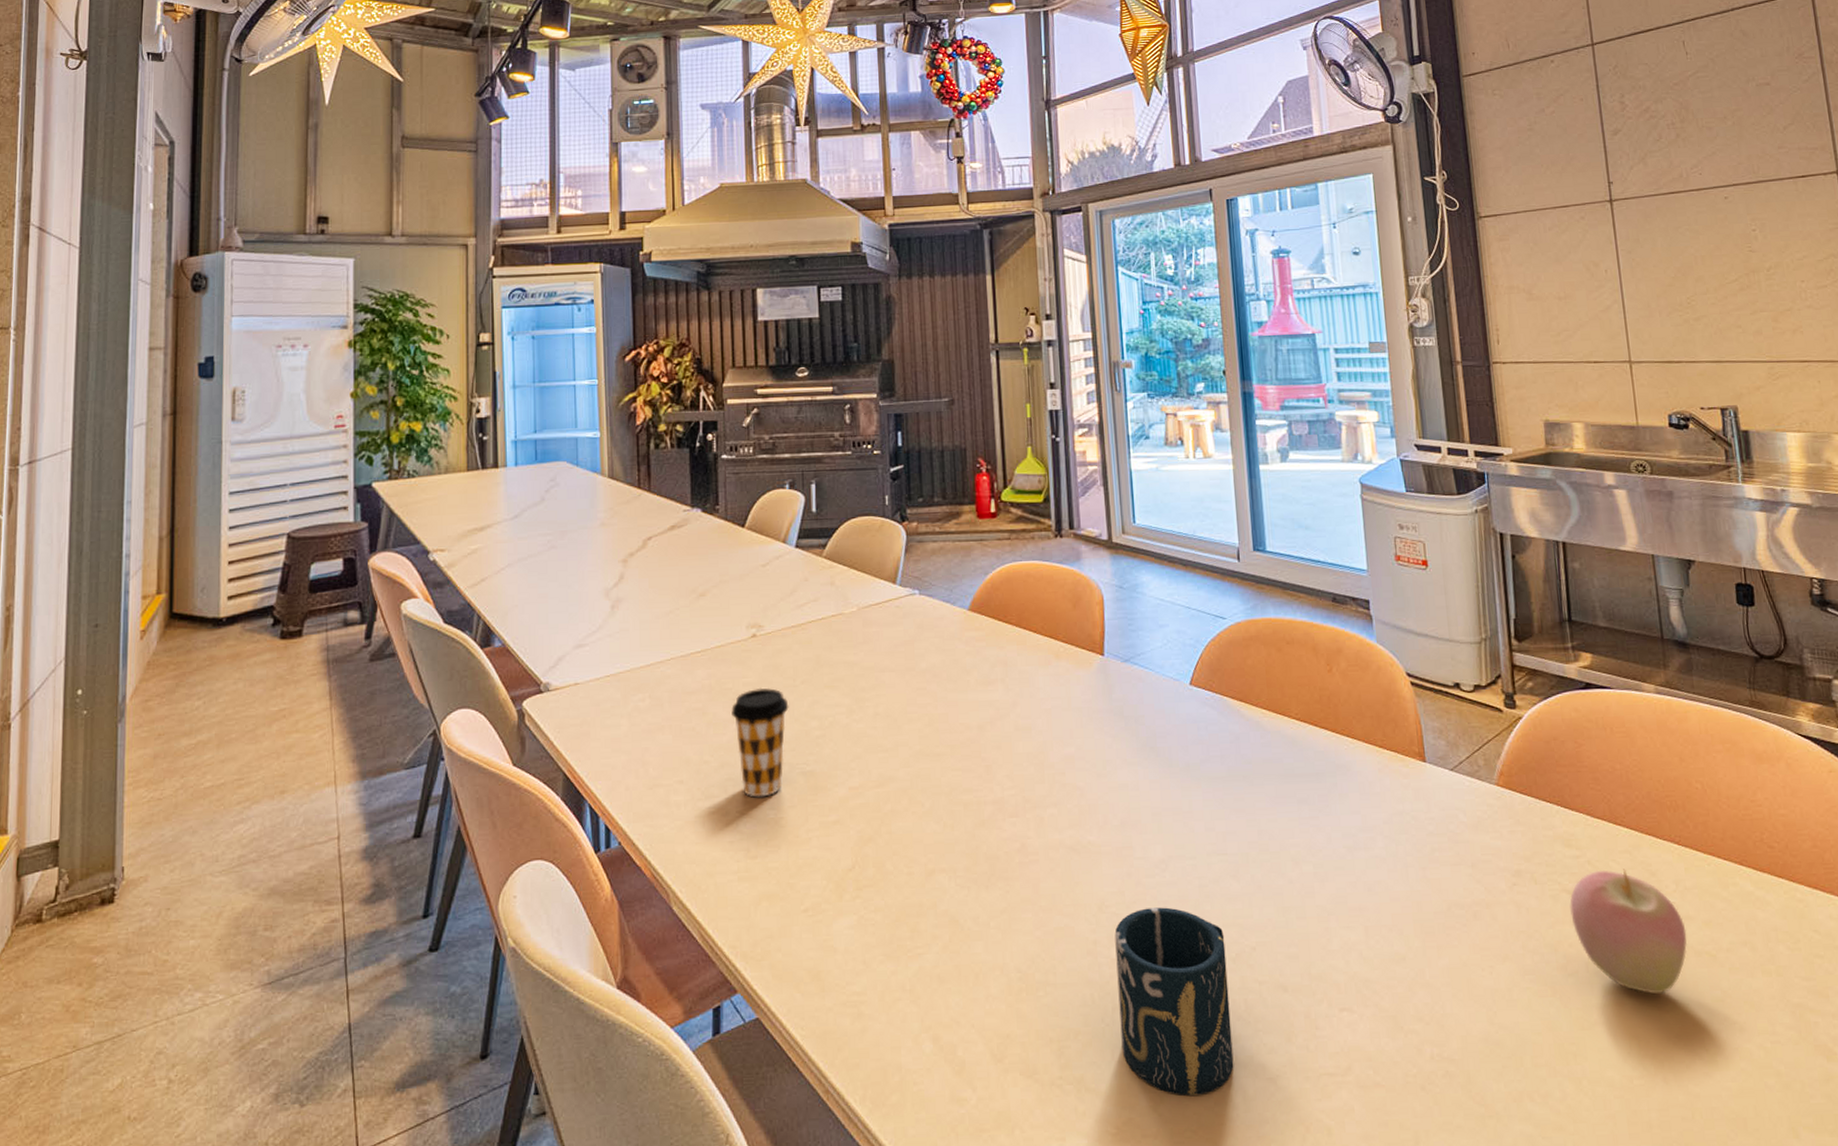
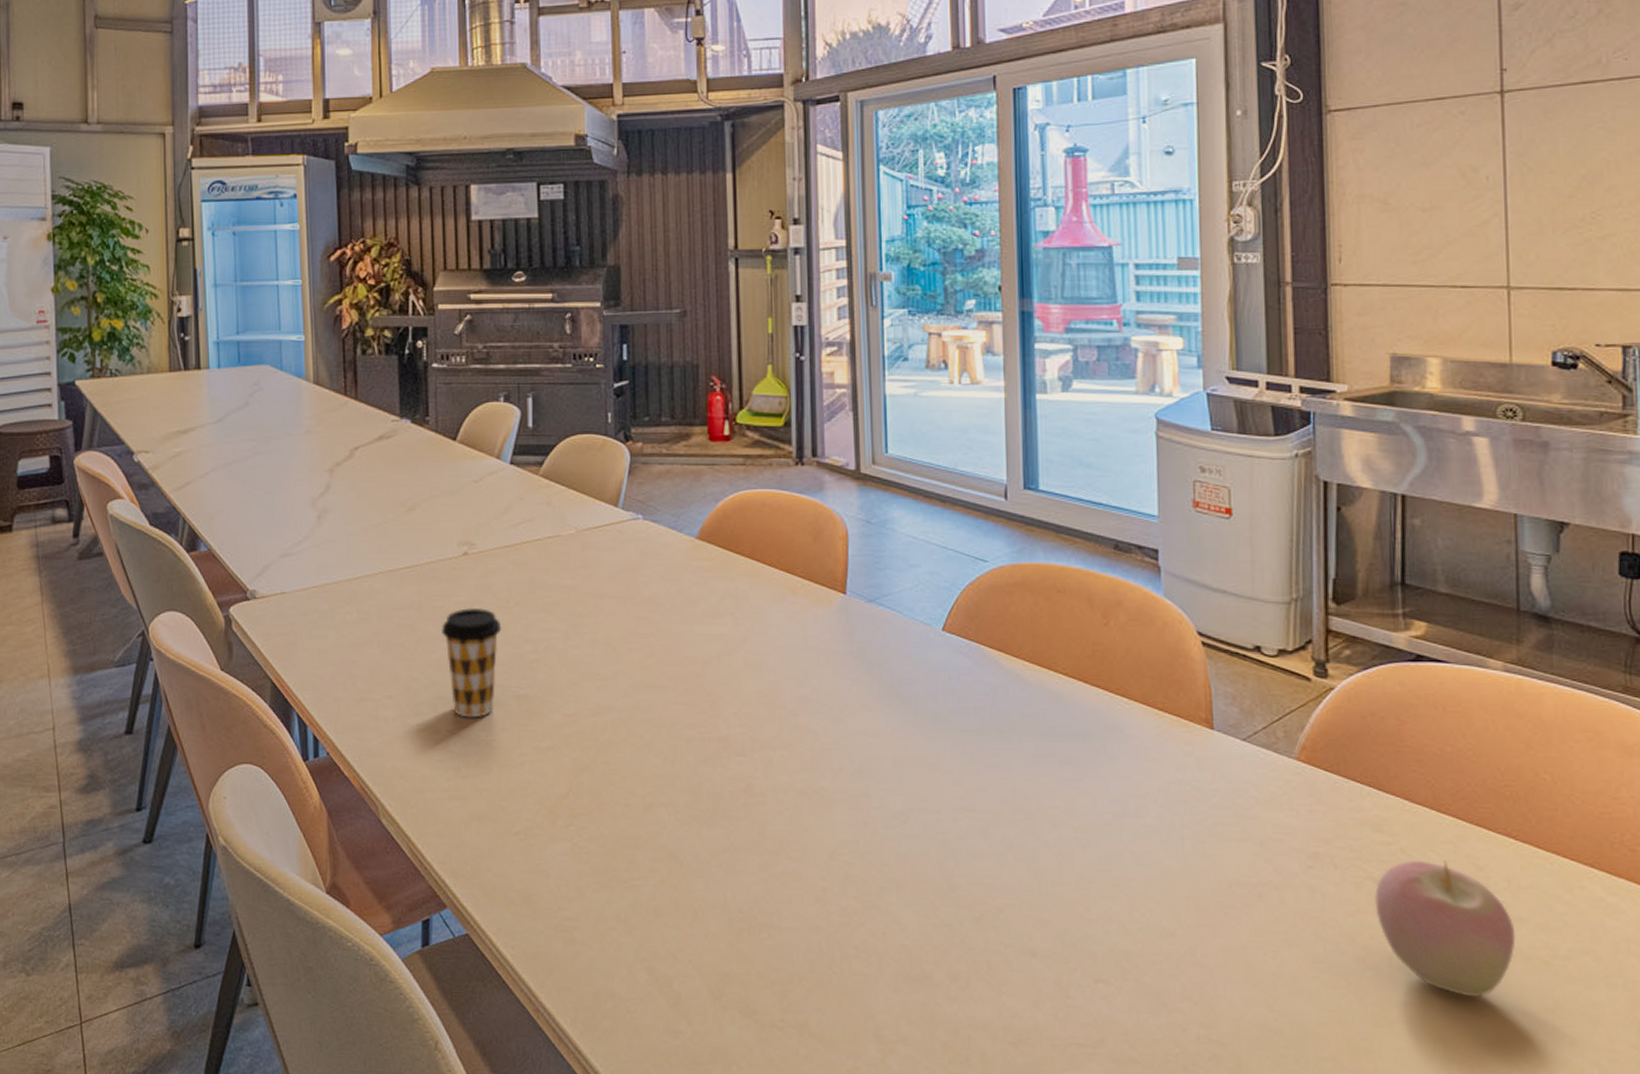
cup: present [1114,907,1234,1097] -> none [846,859,972,1052]

